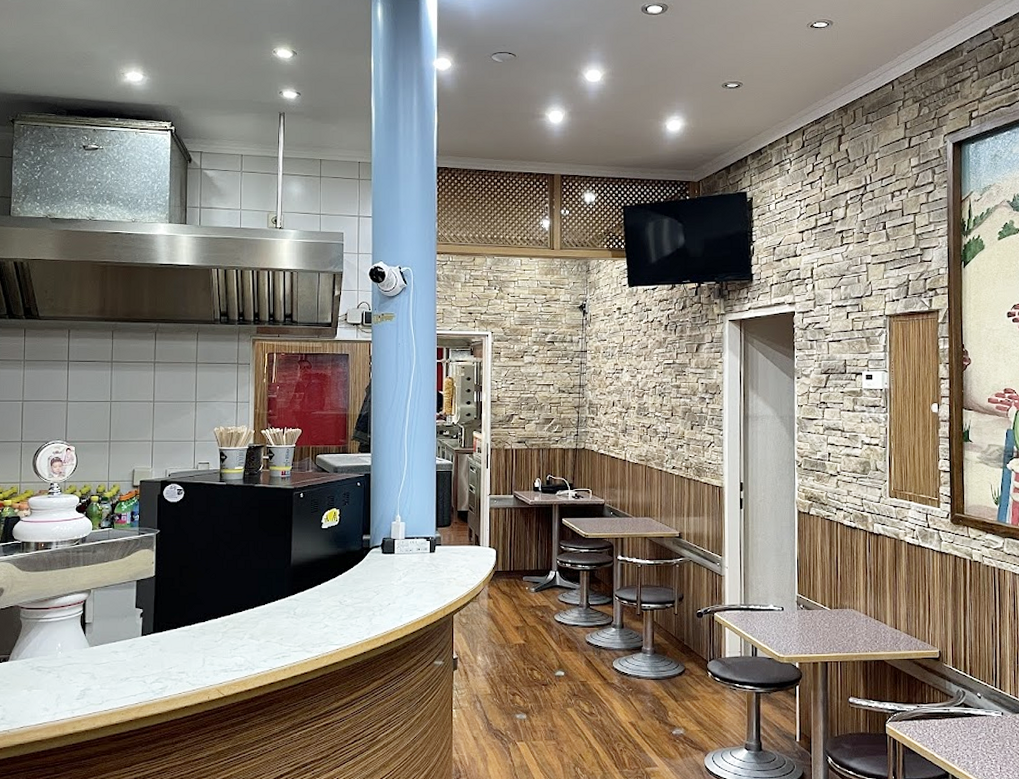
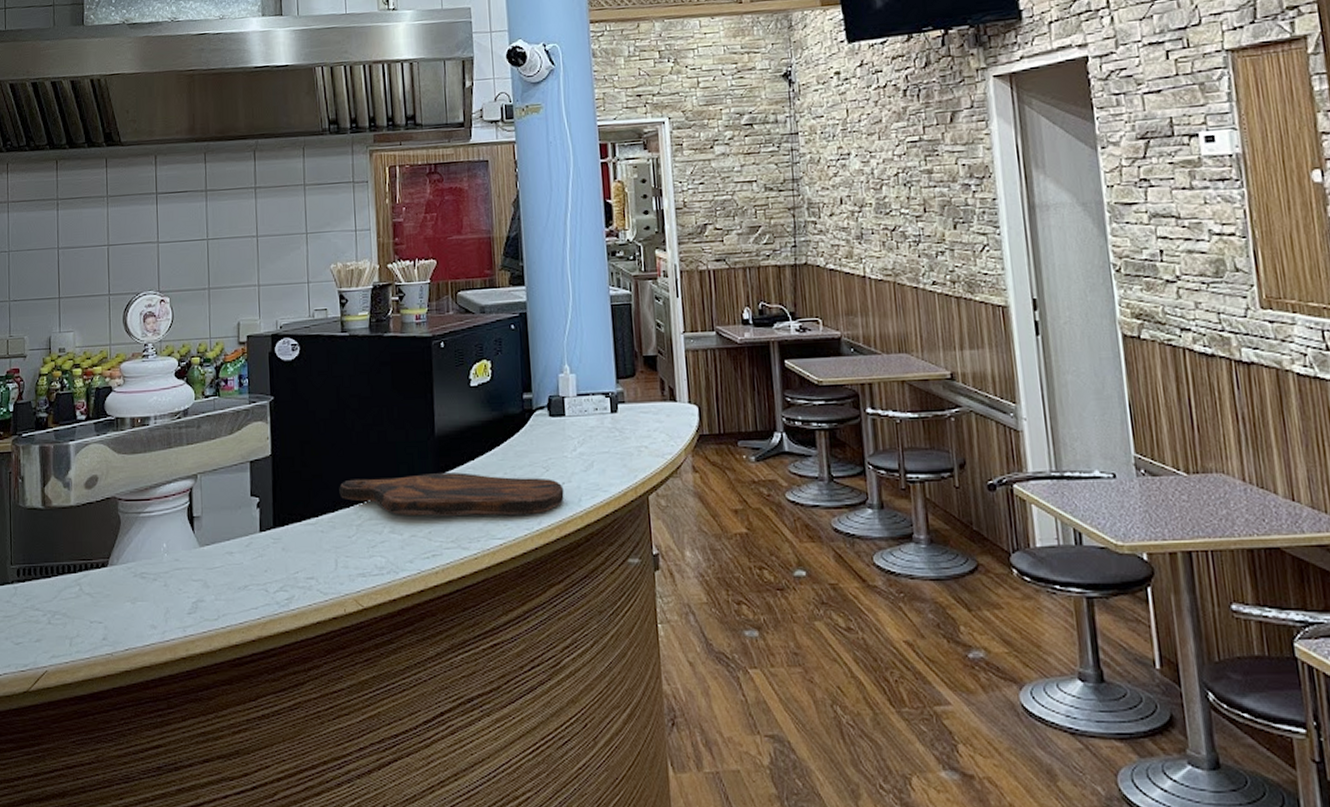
cutting board: none [210,594,389,628] -> present [339,472,564,517]

